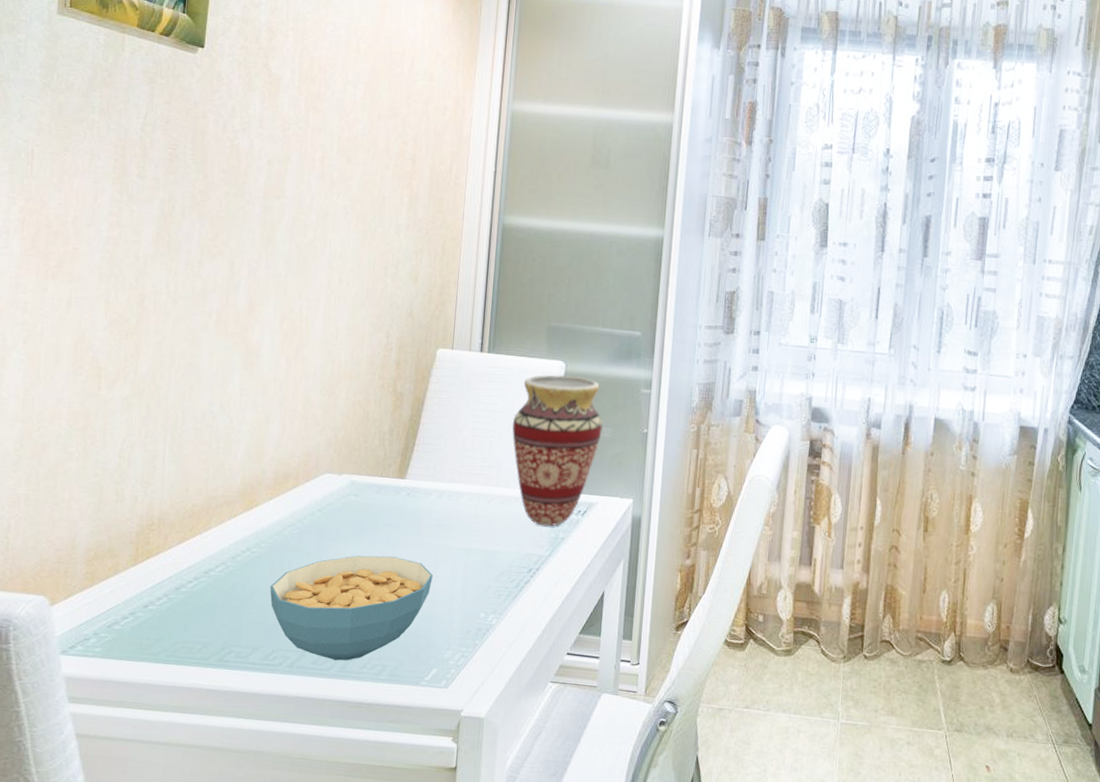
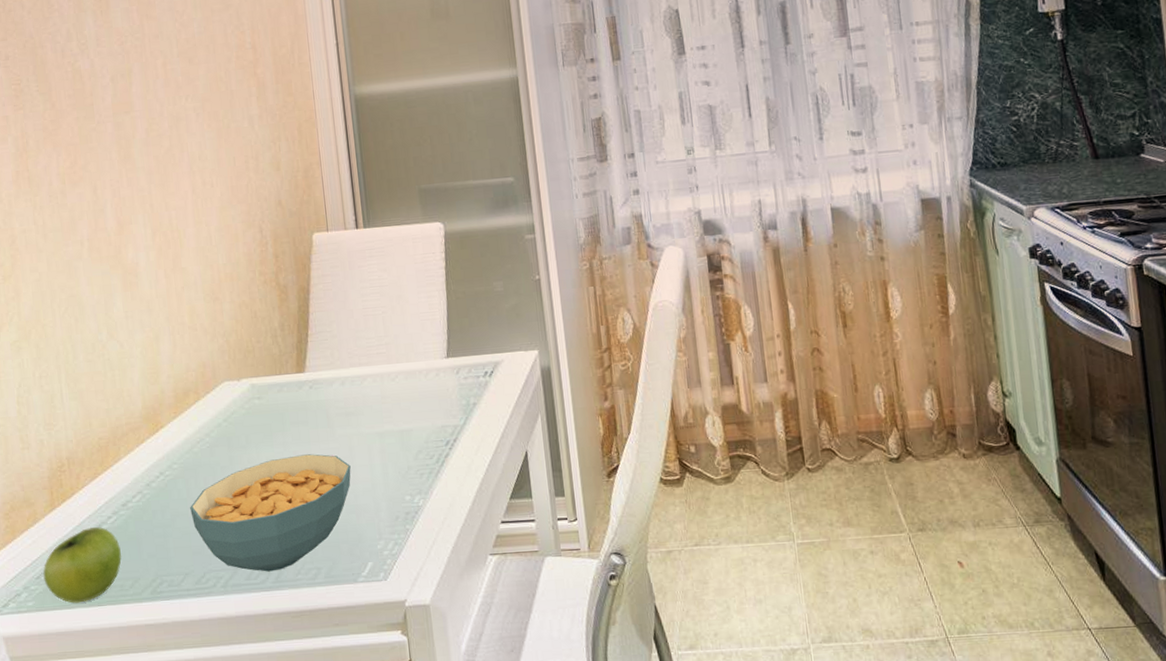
fruit: none [115,588,195,658] -> present [43,527,122,603]
vase: present [512,374,603,527] -> none [402,234,494,395]

